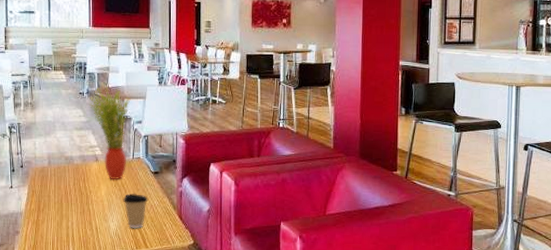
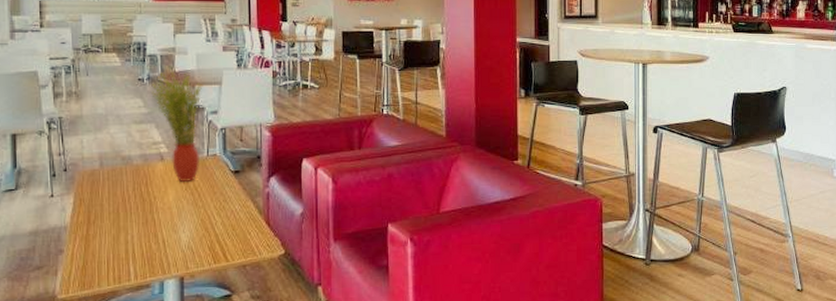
coffee cup: present [123,194,149,229] -> none [196,198,228,240]

